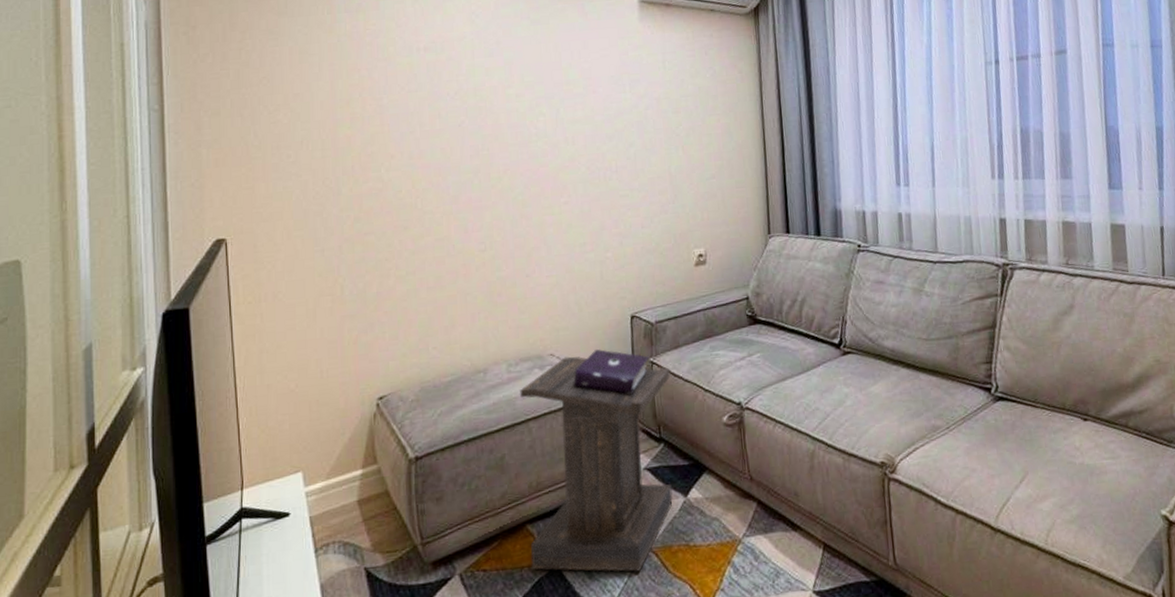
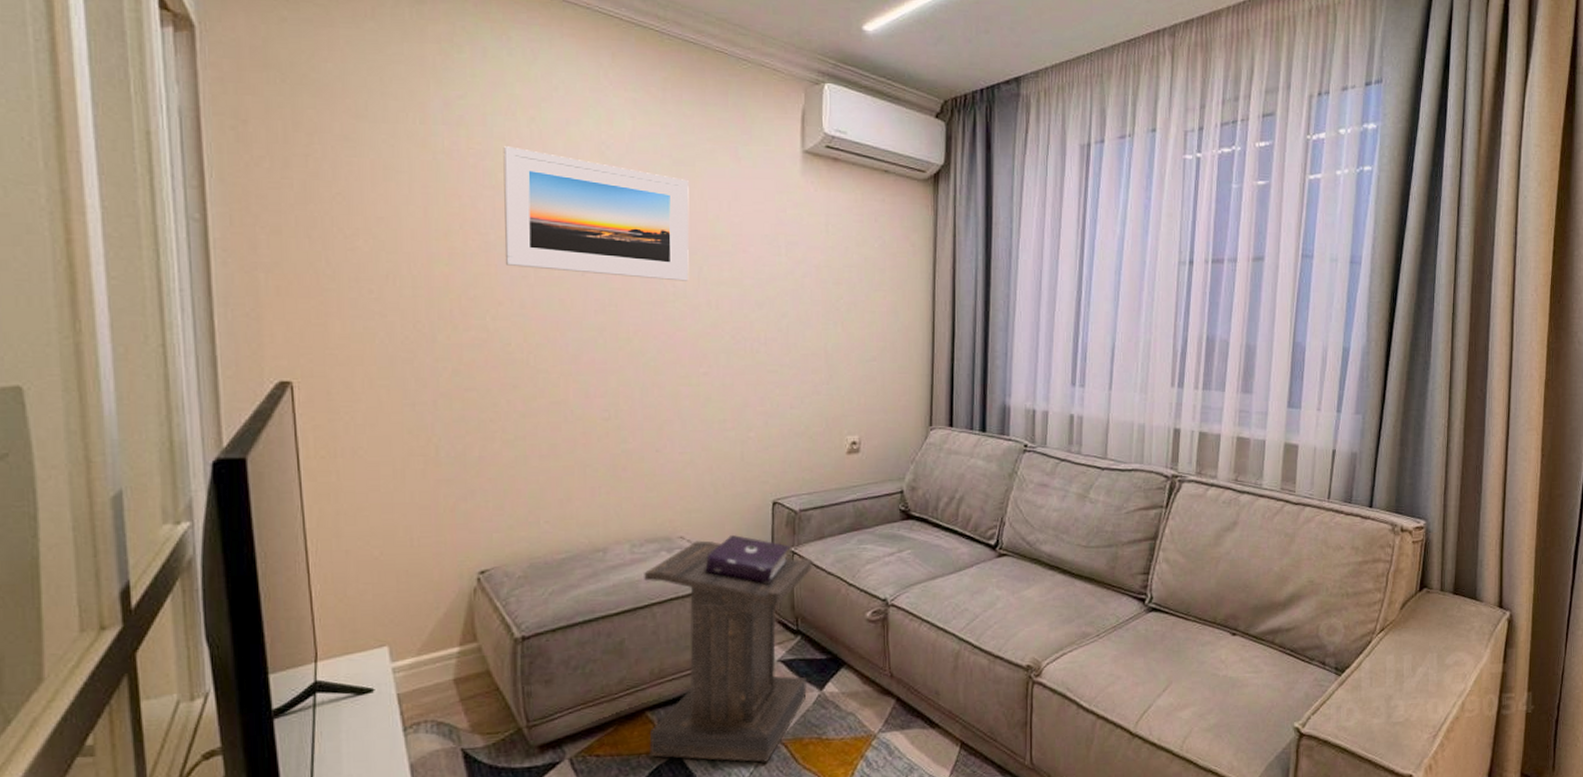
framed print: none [393,24,549,125] -> present [503,146,689,281]

